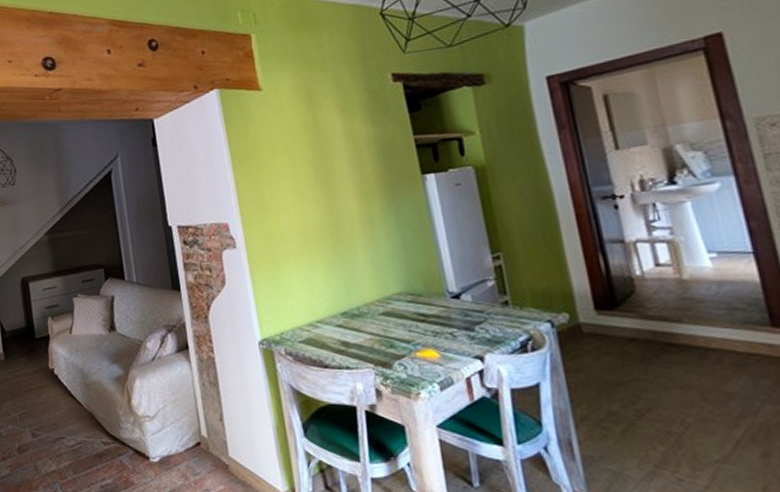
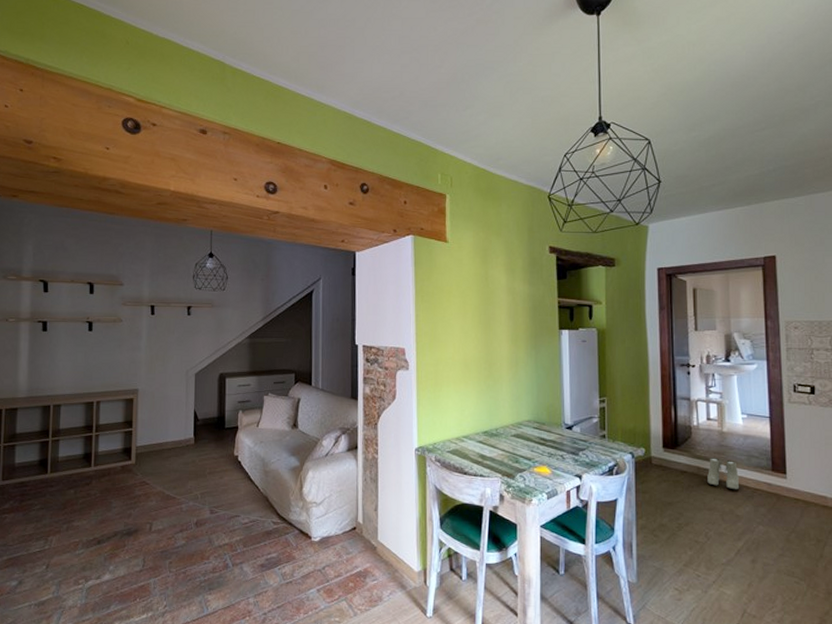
boots: none [669,316,724,358] -> present [707,458,740,490]

